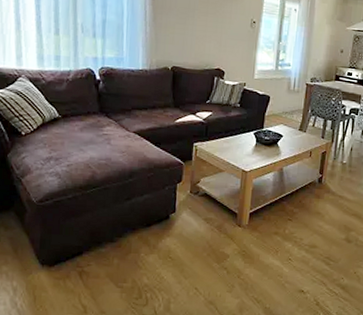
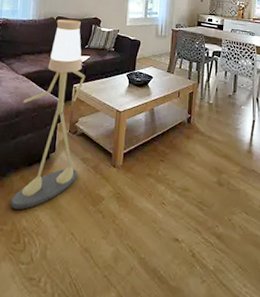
floor lamp: none [129,69,208,269] -> present [10,19,86,210]

